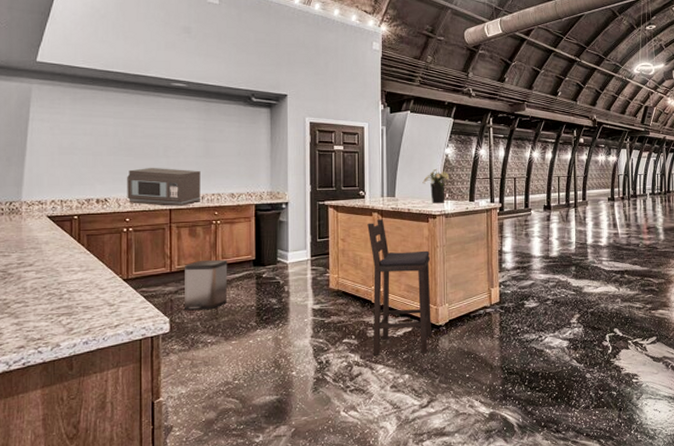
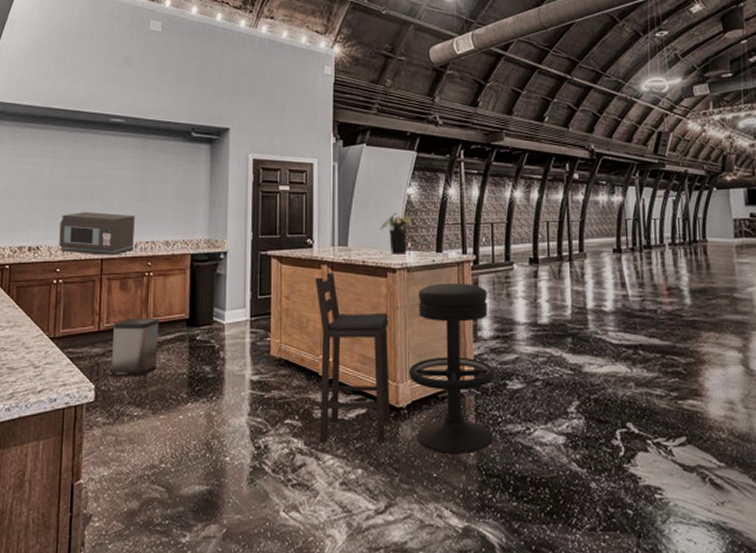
bar stool: none [446,226,516,359] -> present [408,283,496,453]

